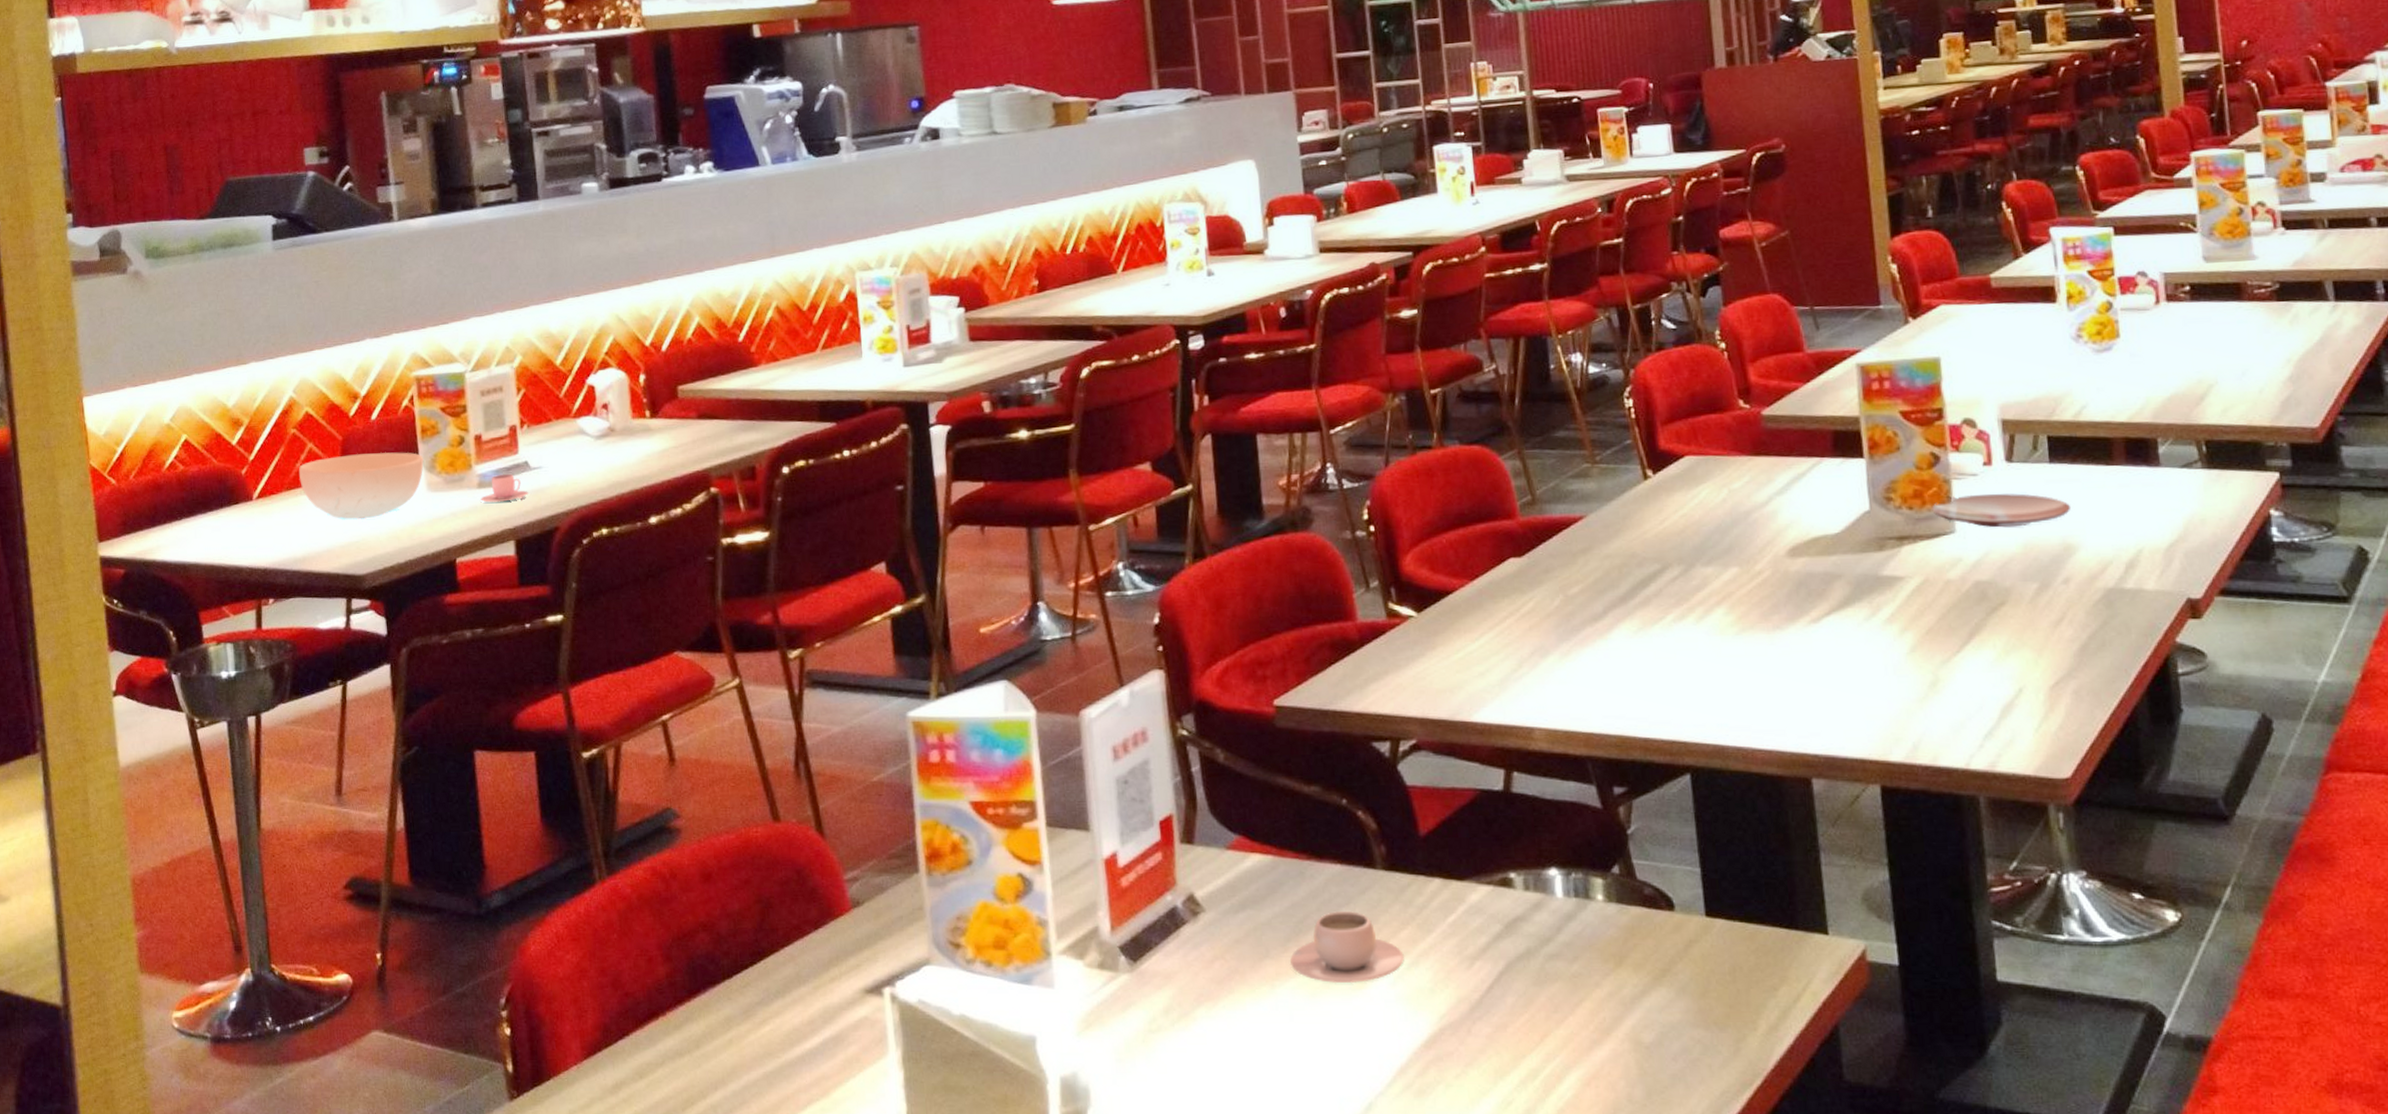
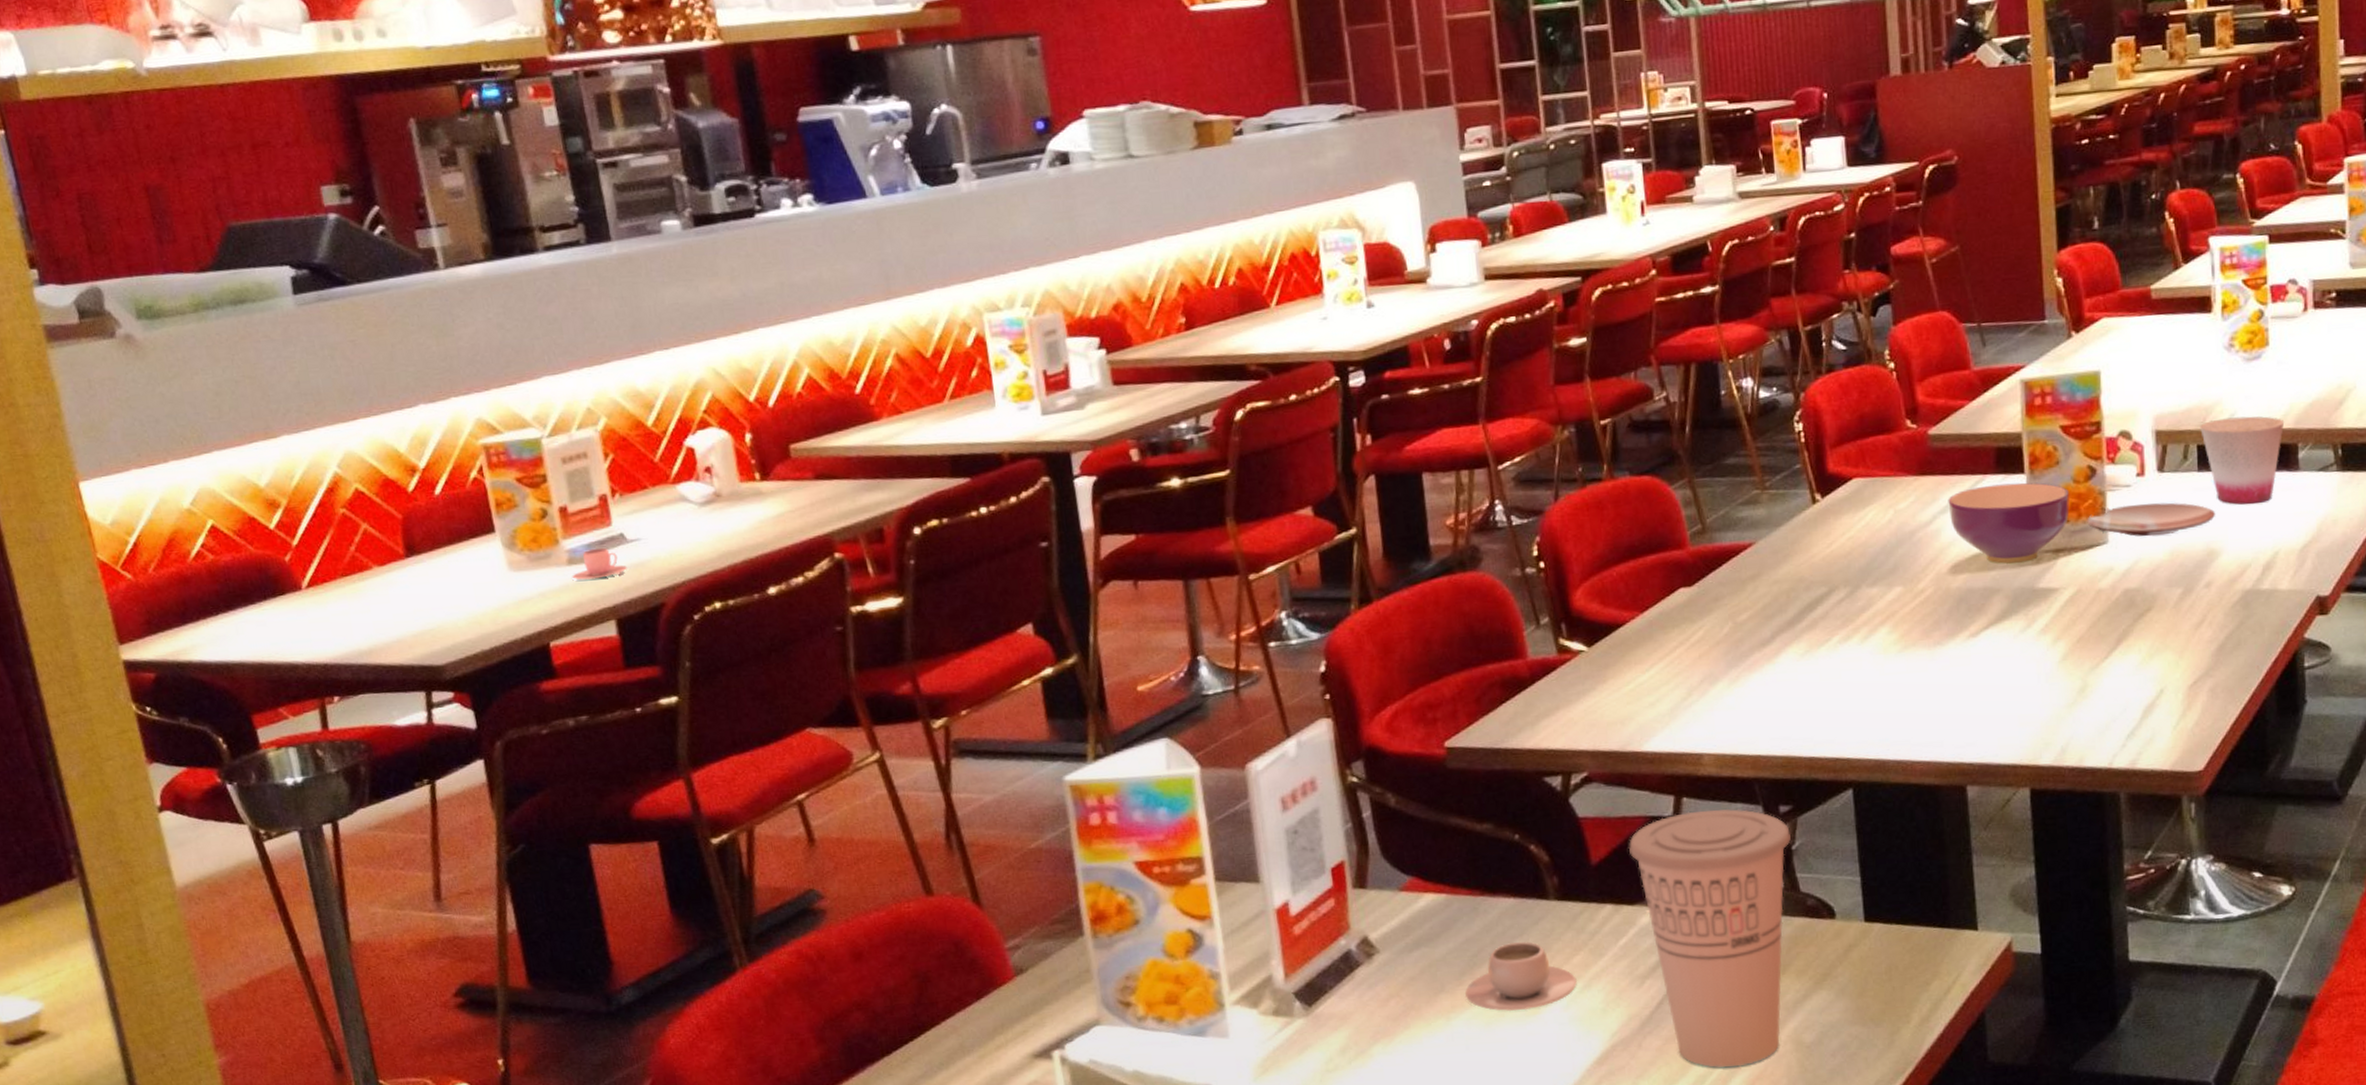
bowl: present [299,452,424,520] -> none [354,529,503,606]
cup: none [1457,786,1626,1063] -> present [1628,809,1791,1068]
bowl: none [1784,467,1913,549] -> present [1948,482,2070,564]
cup: none [2049,408,2142,500] -> present [2200,416,2285,505]

